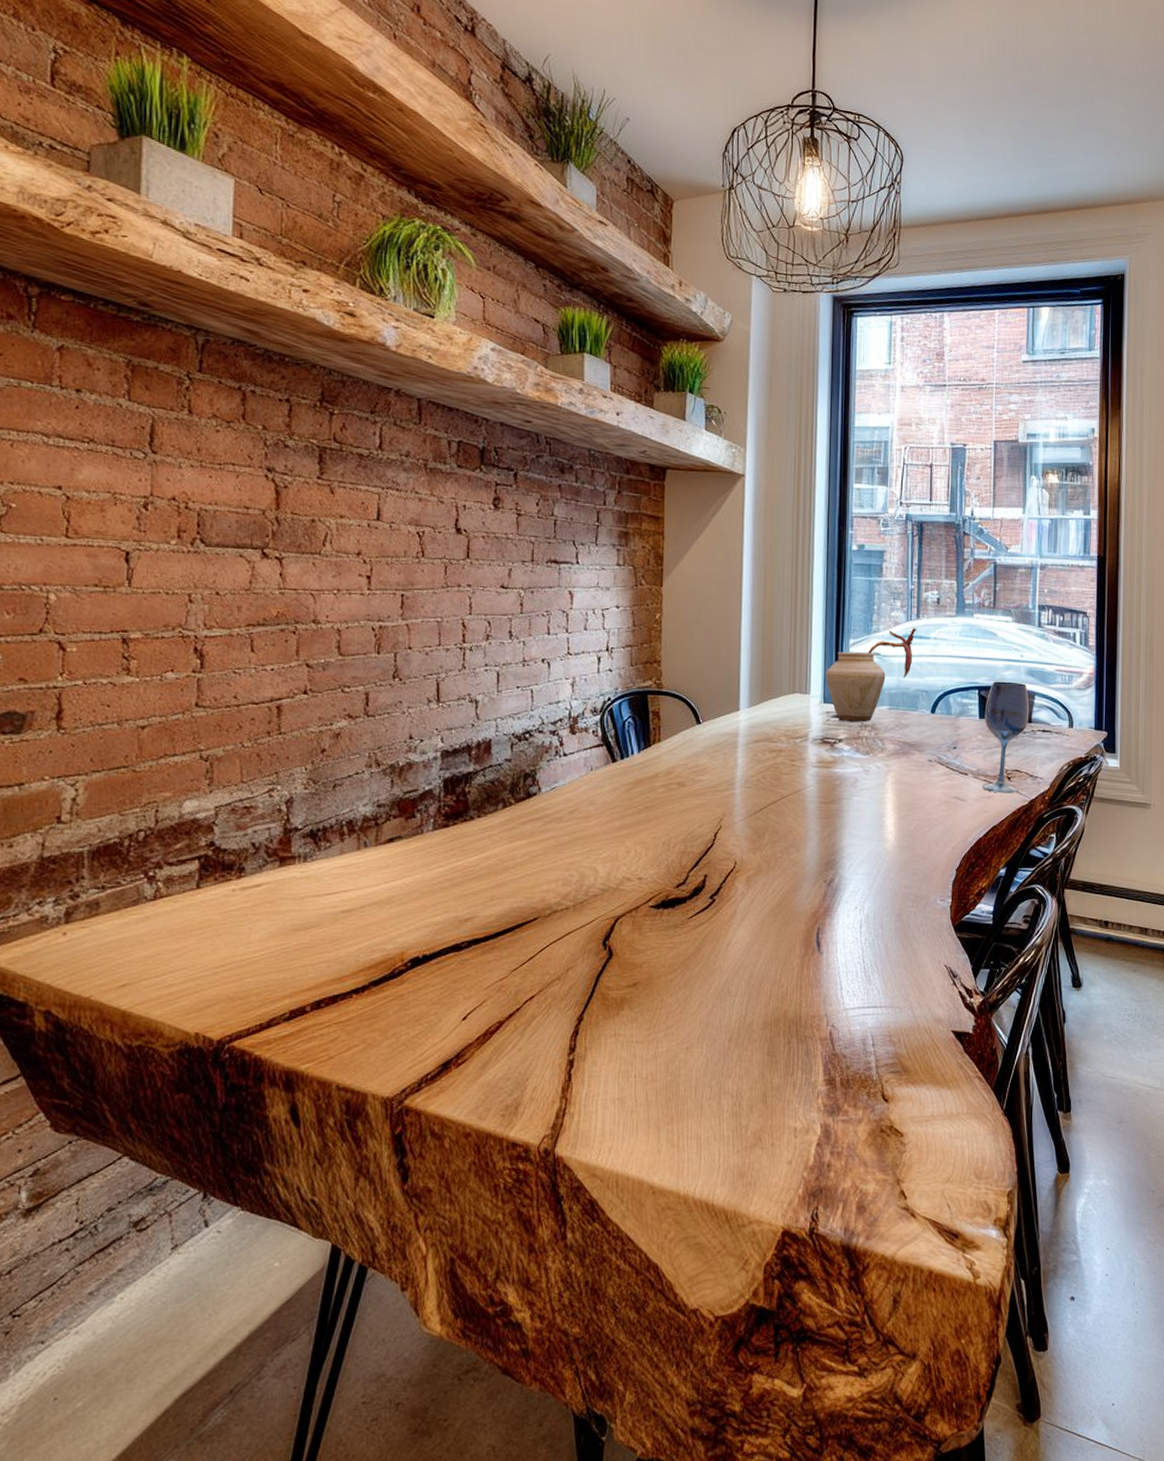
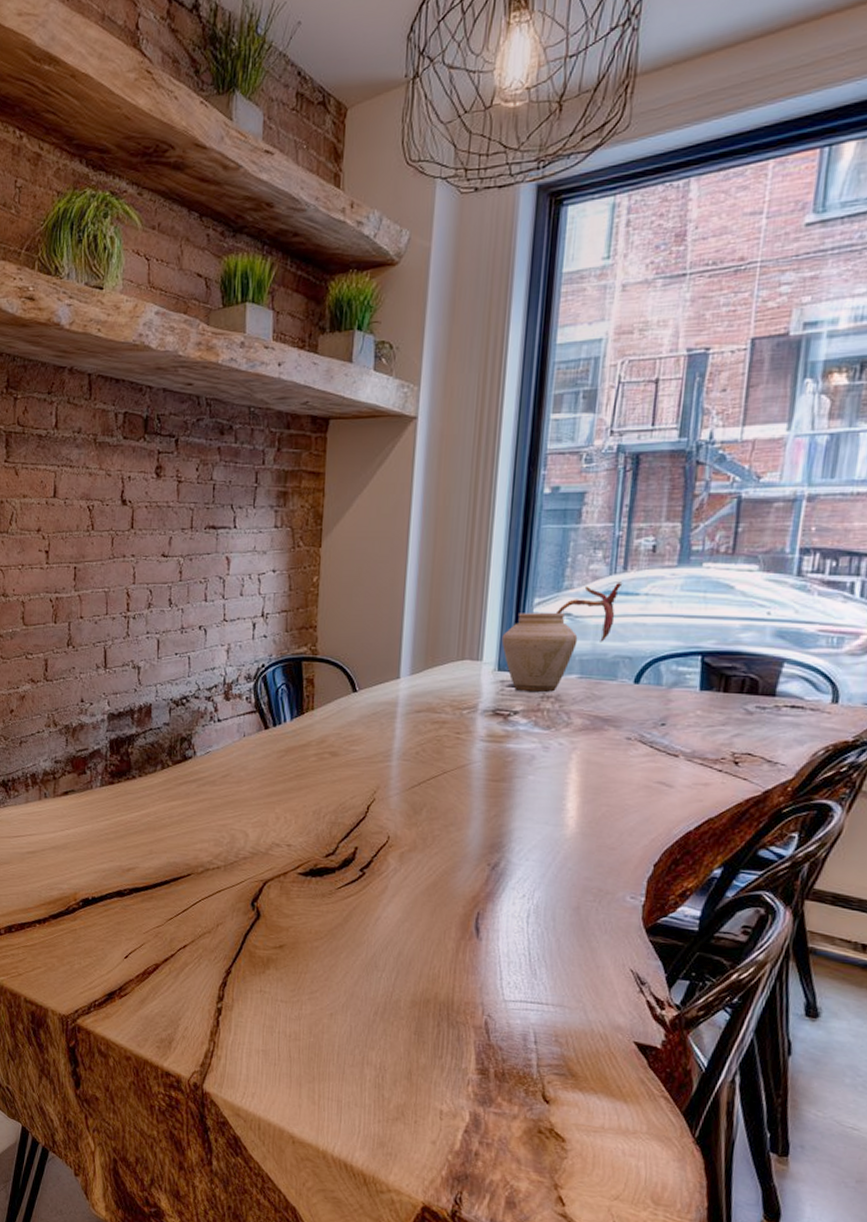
wineglass: present [981,681,1030,793] -> none [696,645,775,782]

